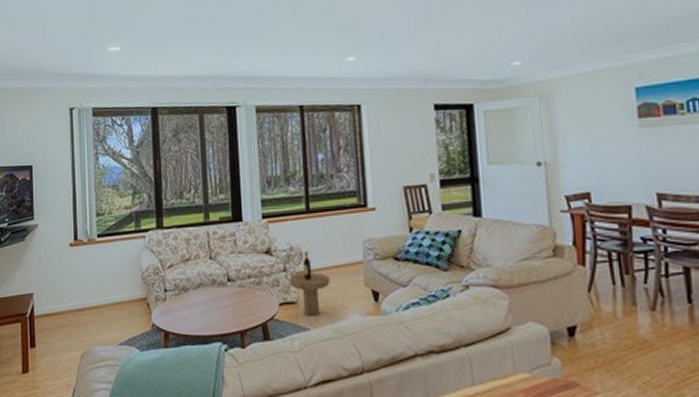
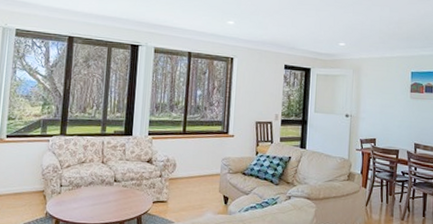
side table: present [289,251,330,316] -> none [163,163,194,212]

